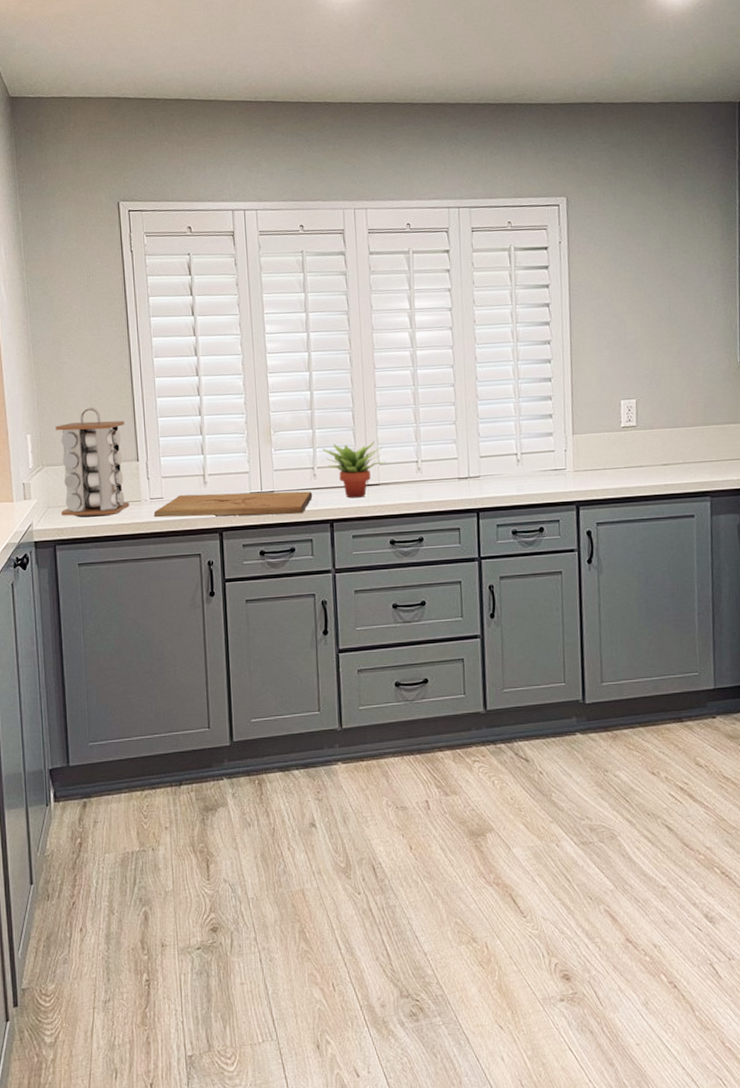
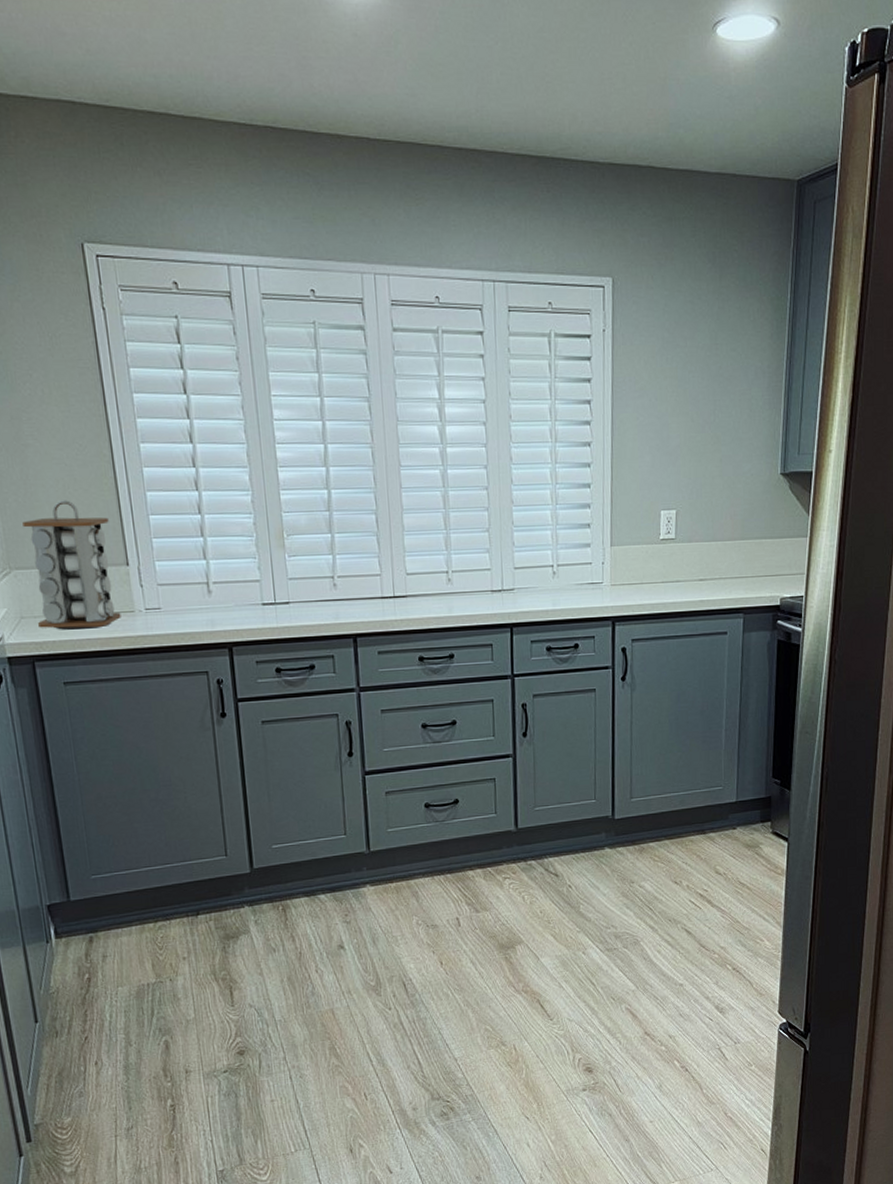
cutting board: present [153,491,313,518] -> none [150,602,334,631]
succulent plant: present [323,441,386,498] -> none [343,548,414,611]

